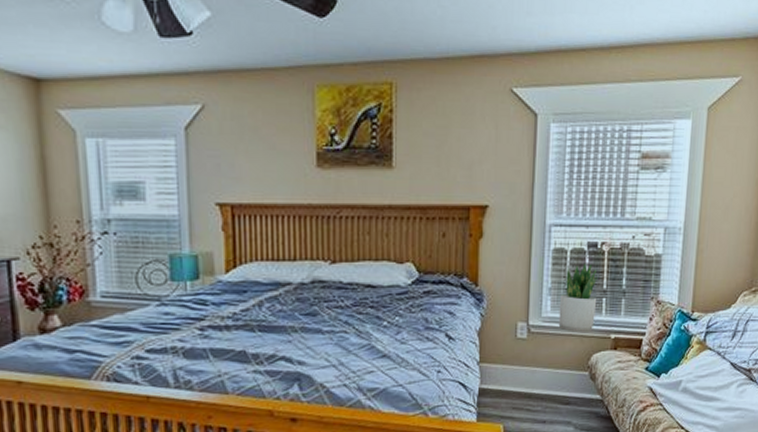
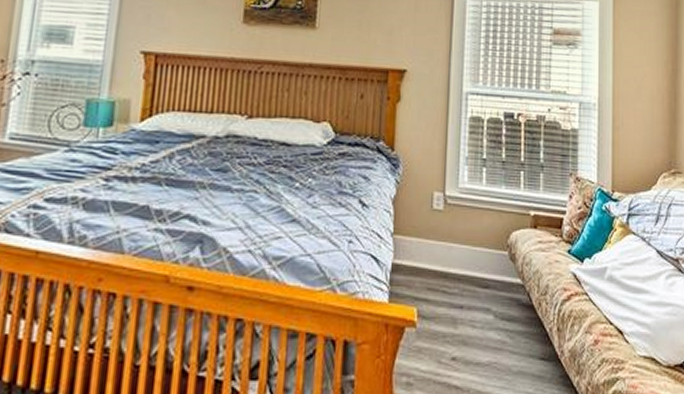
planter: present [558,263,597,333] -> none [476,133,515,208]

